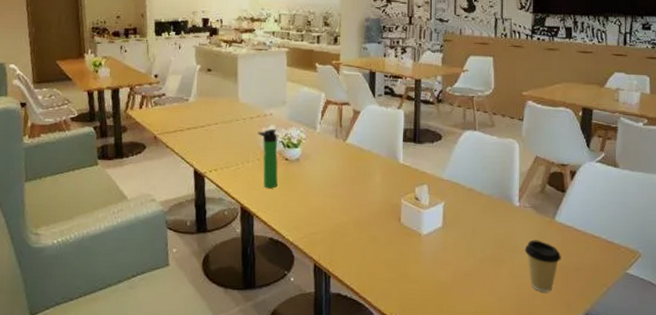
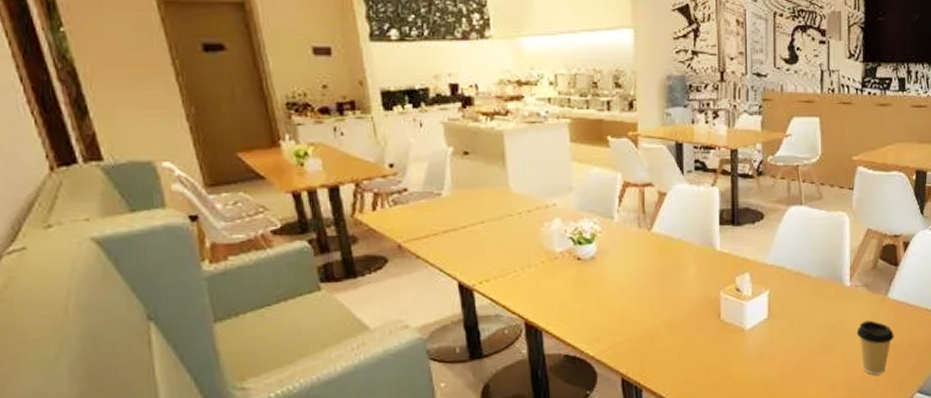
bottle: present [258,128,278,189] -> none [539,222,570,297]

